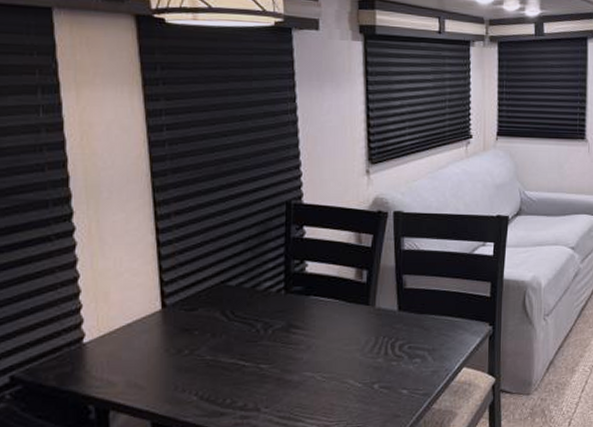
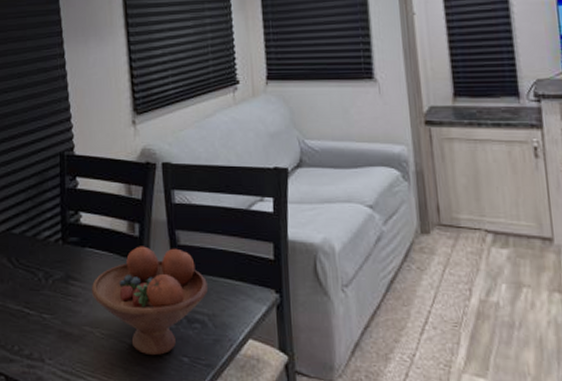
fruit bowl: none [314,291,431,392] -> present [91,246,209,356]

